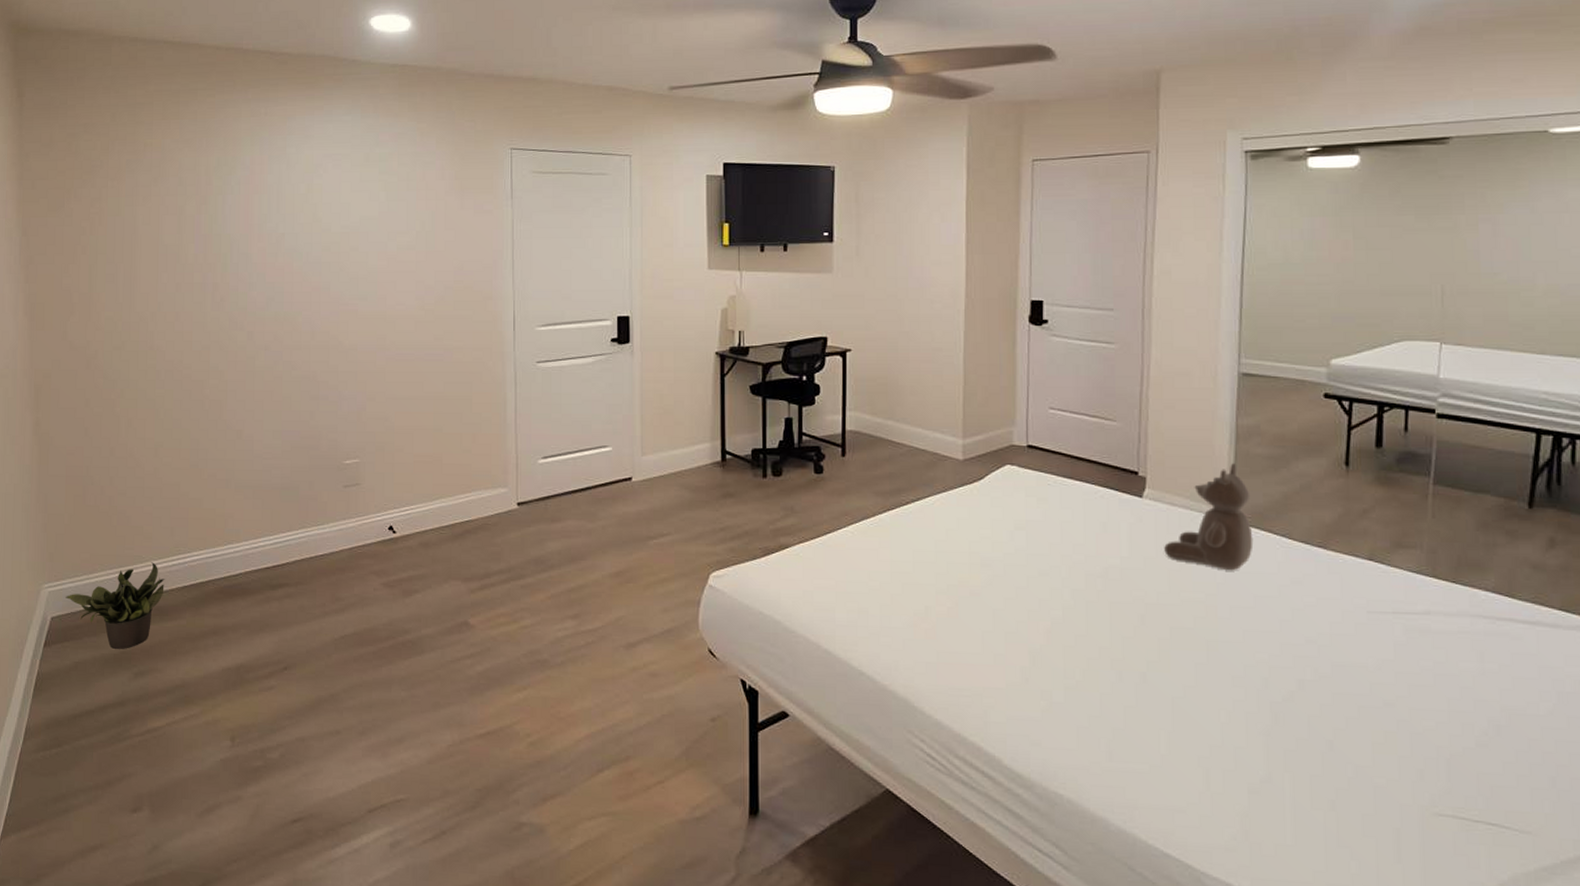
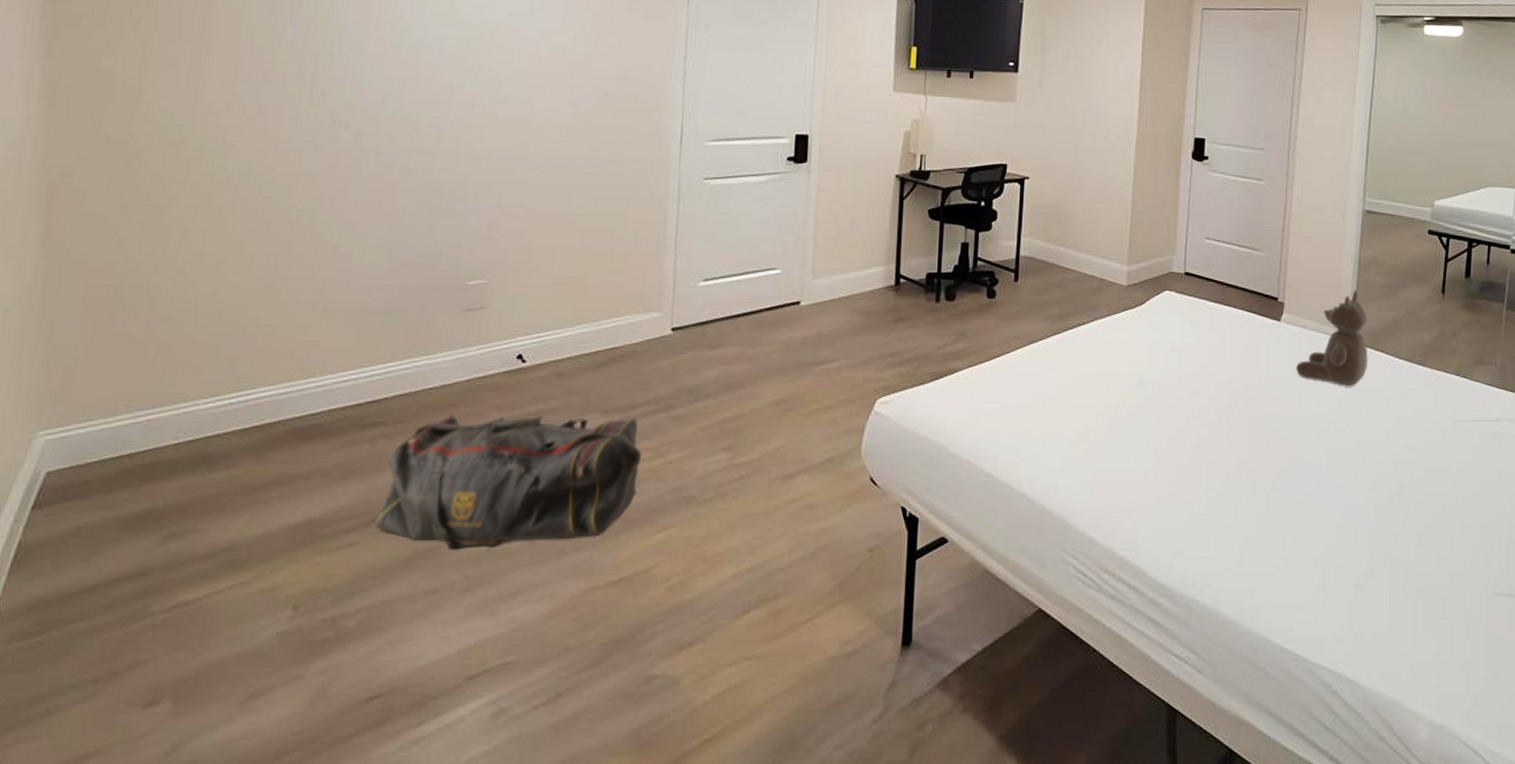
potted plant: present [65,562,166,649] -> none [70,401,218,508]
duffel bag: none [287,578,499,700] -> present [375,414,642,550]

